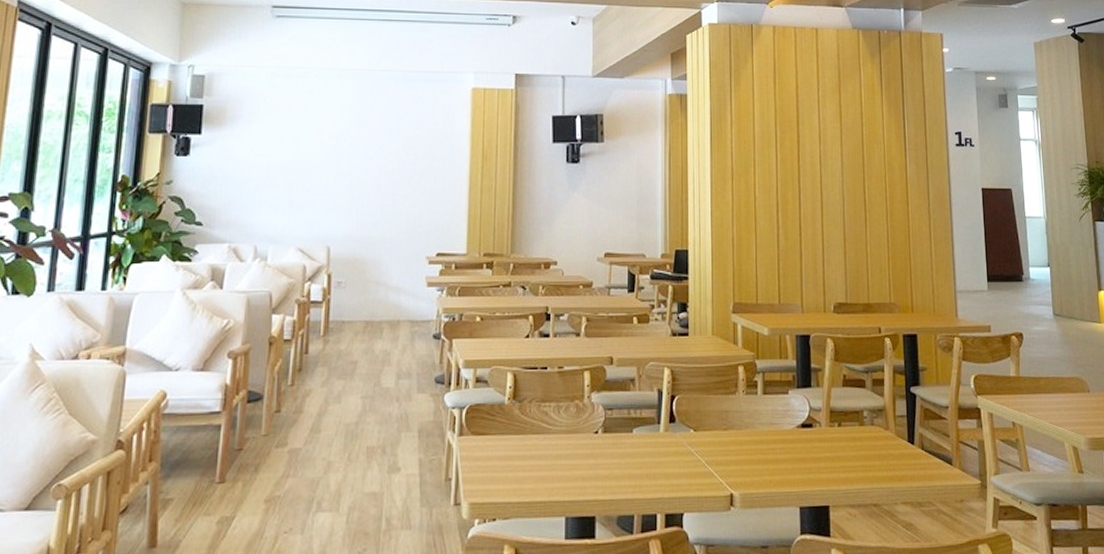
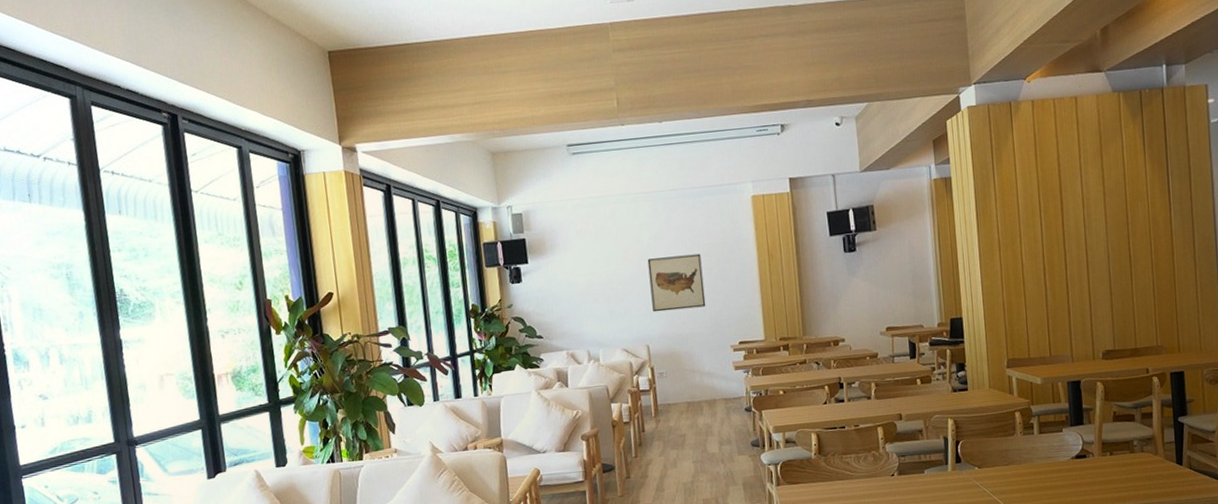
wall art: none [341,145,406,208] -> present [647,253,706,313]

